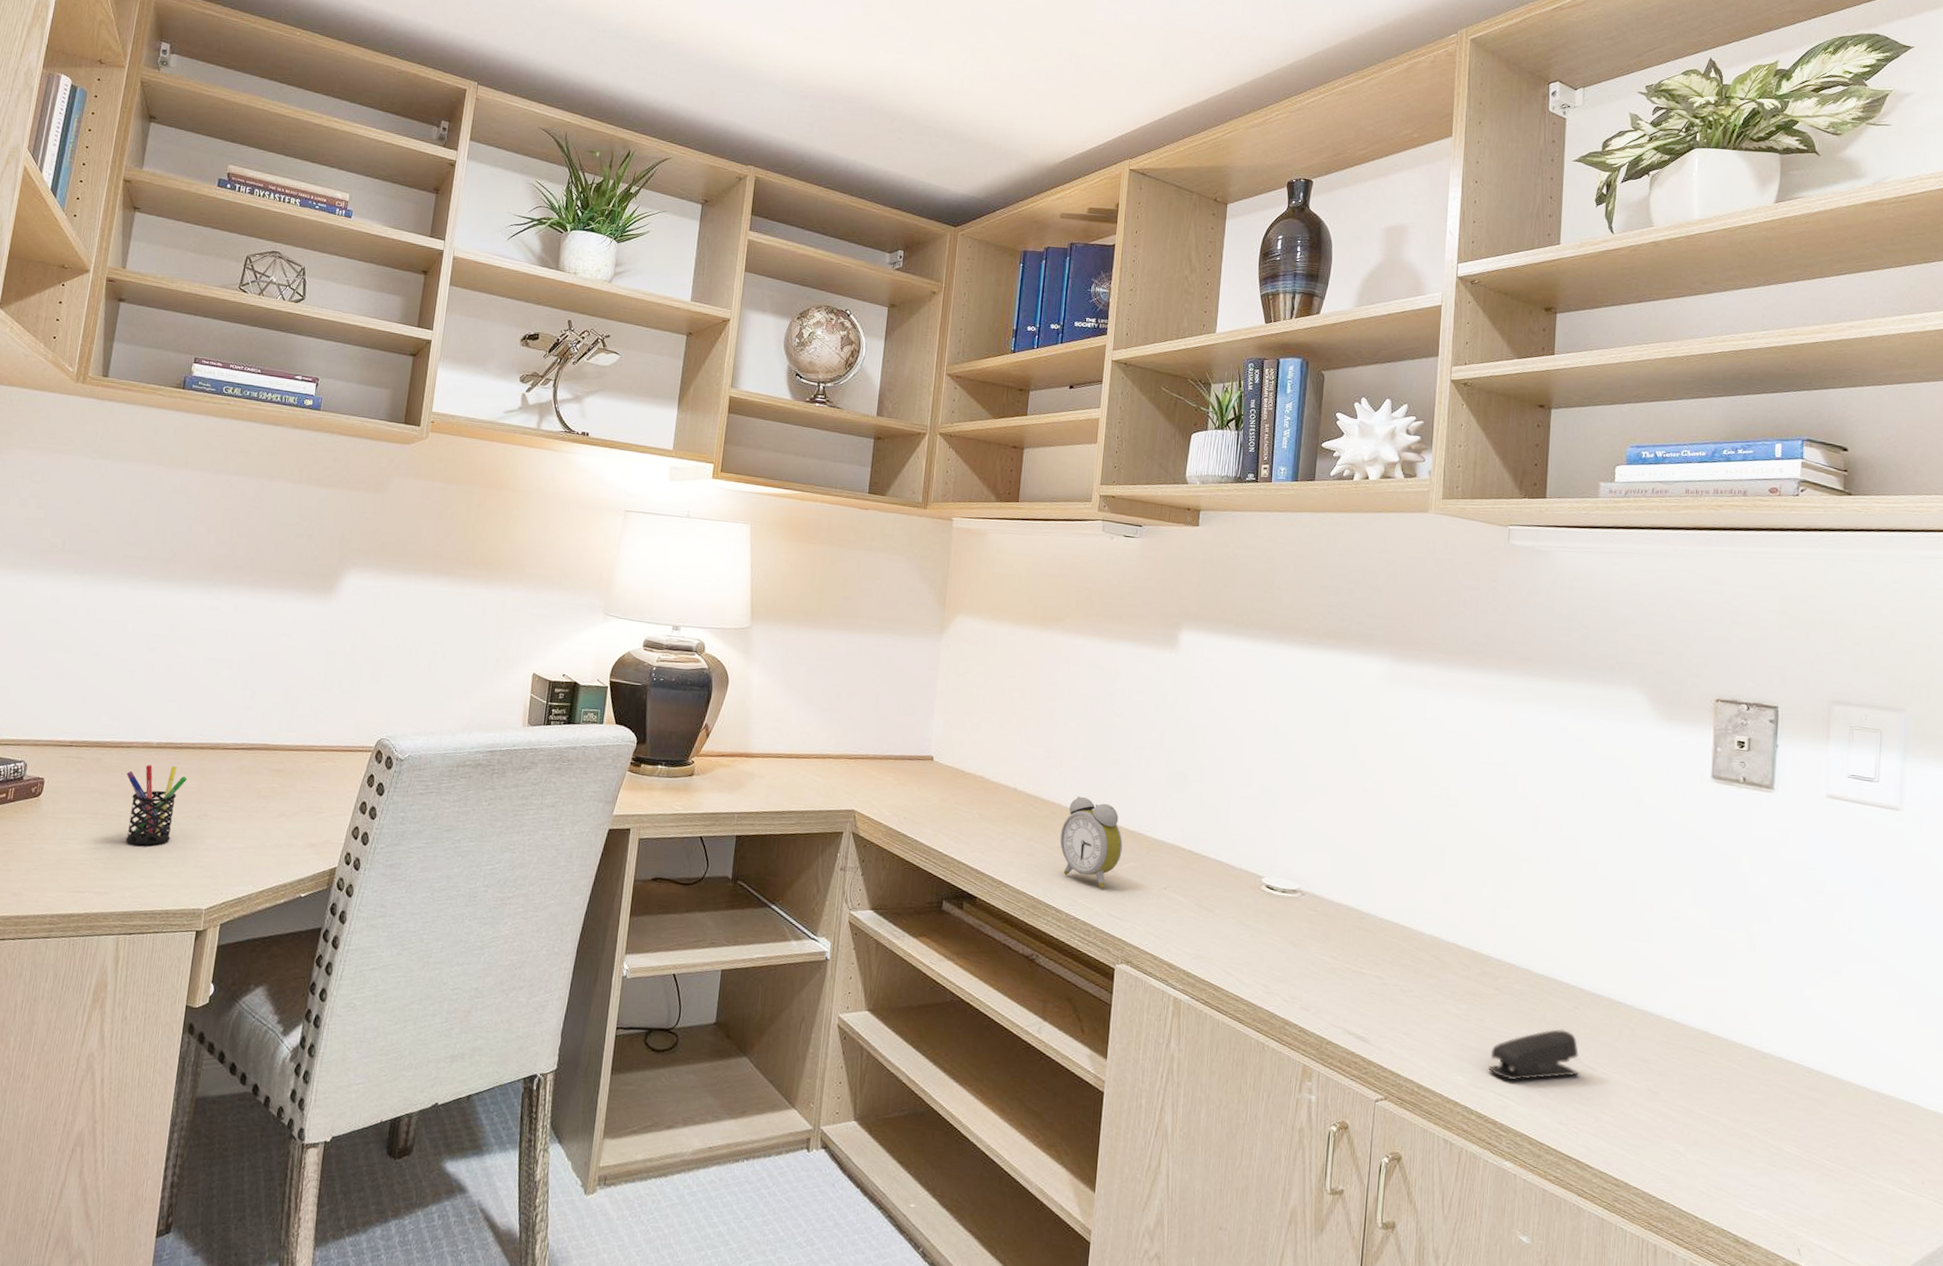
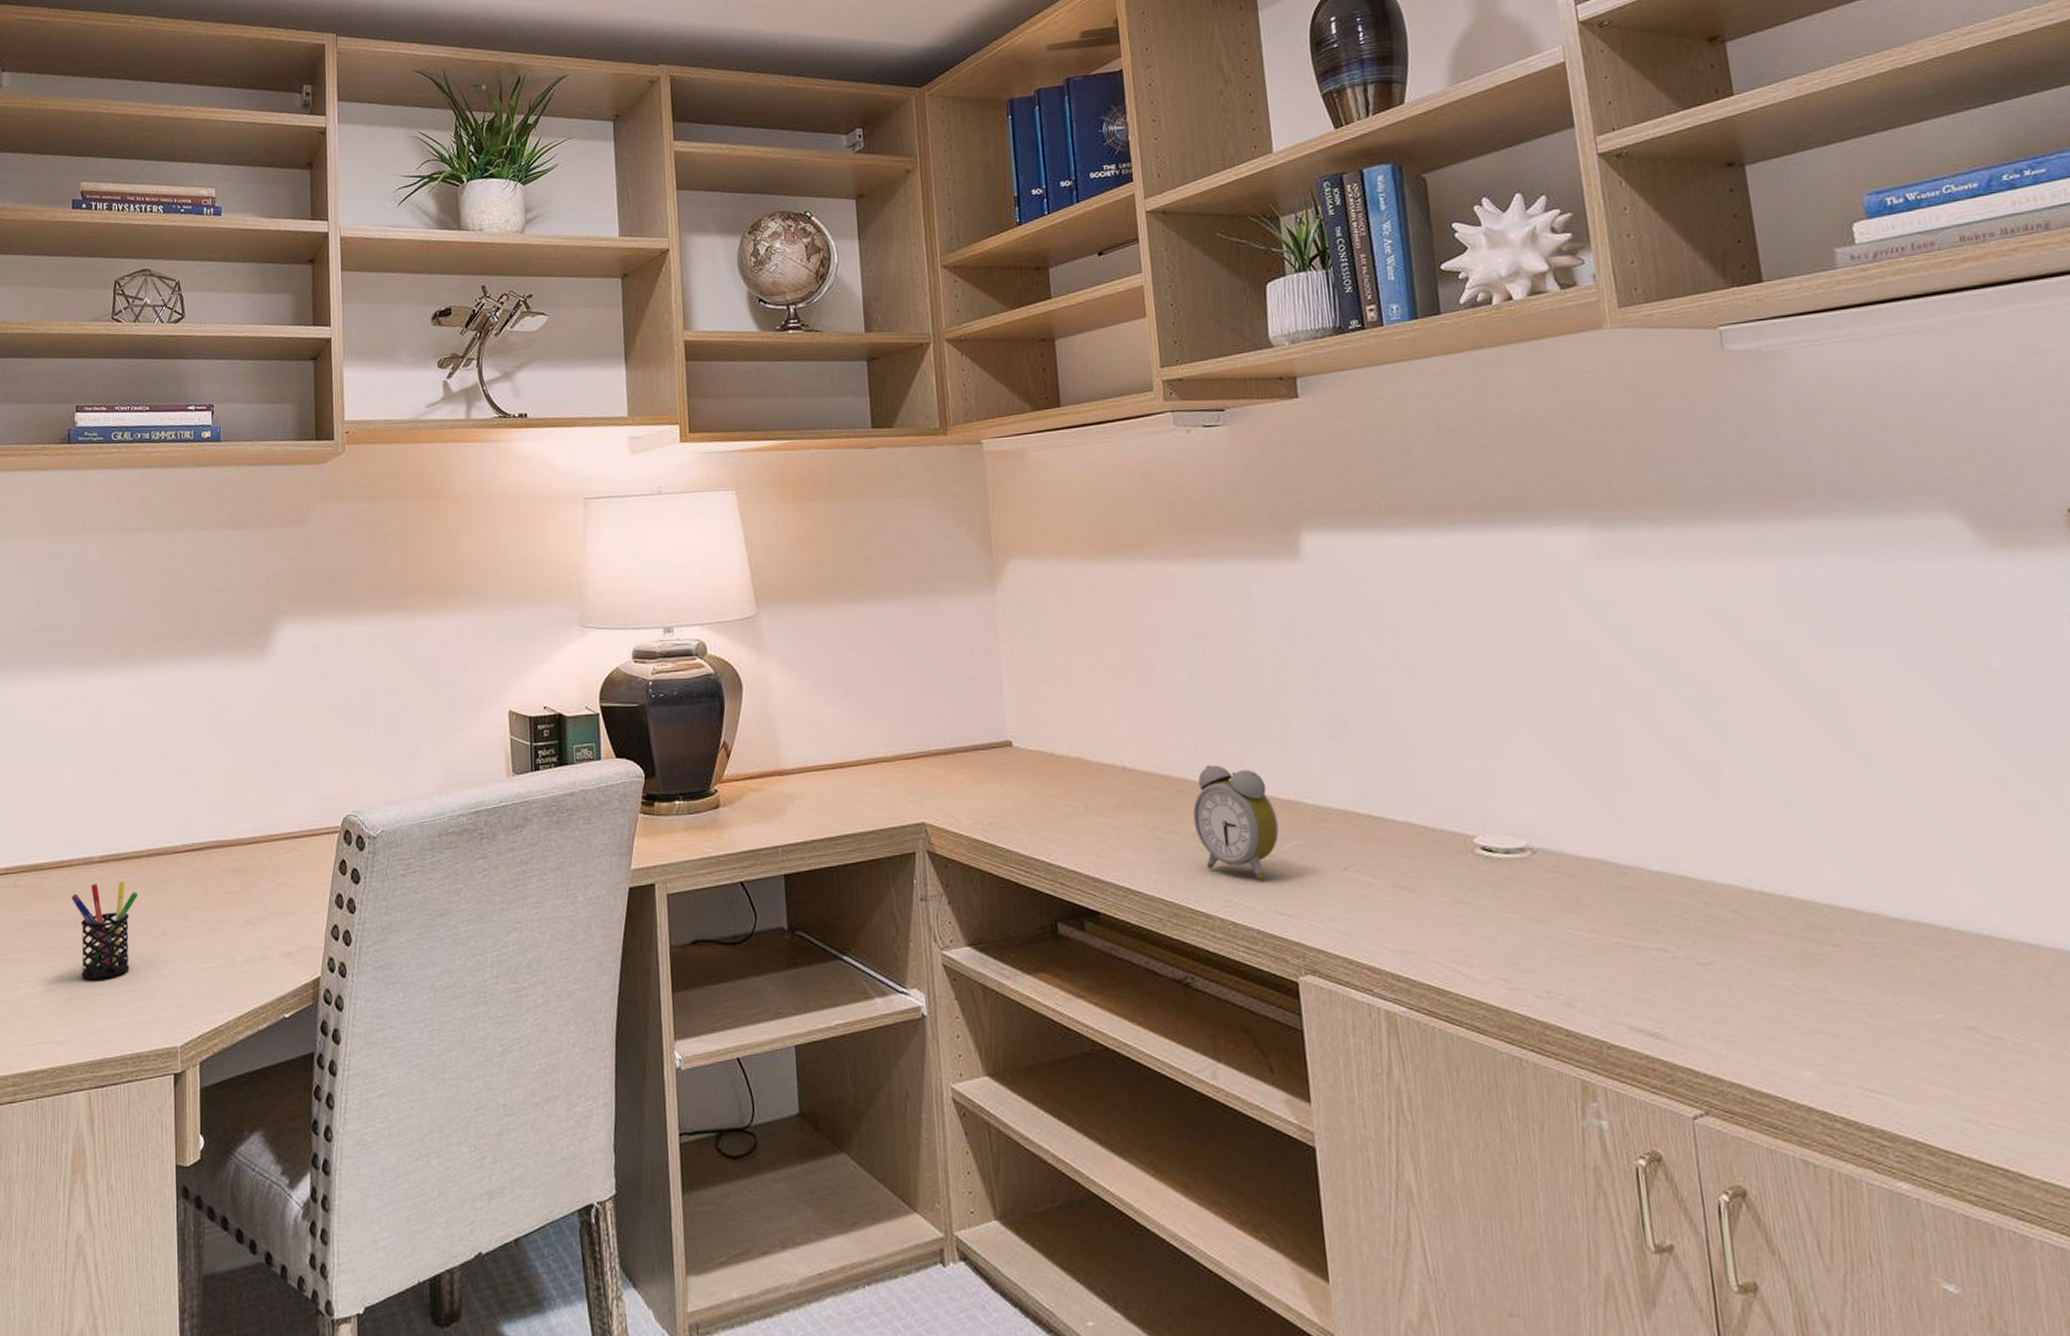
stapler: present [1487,1029,1580,1080] -> none [1844,989,1983,1068]

